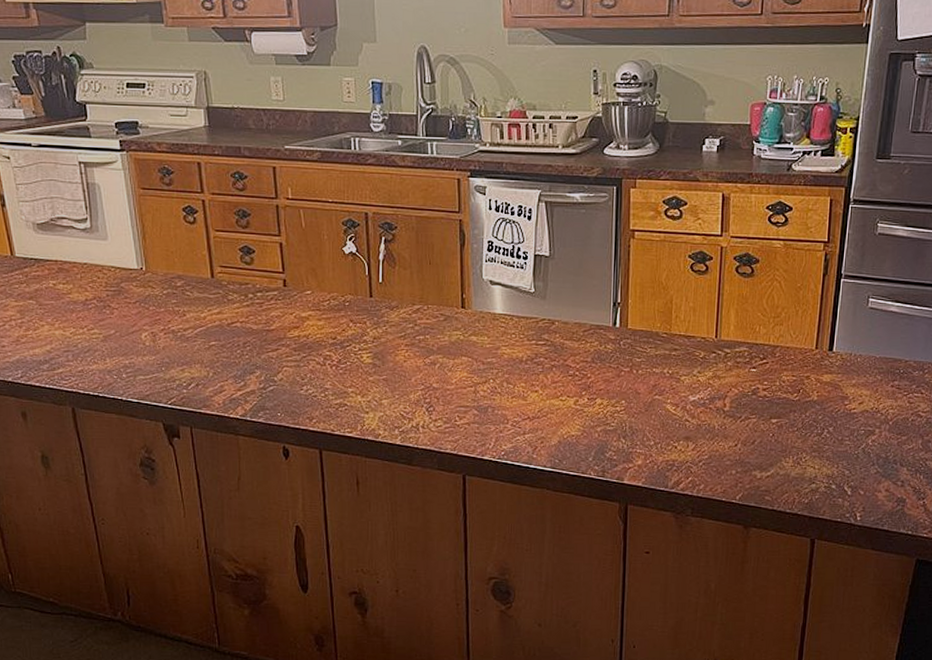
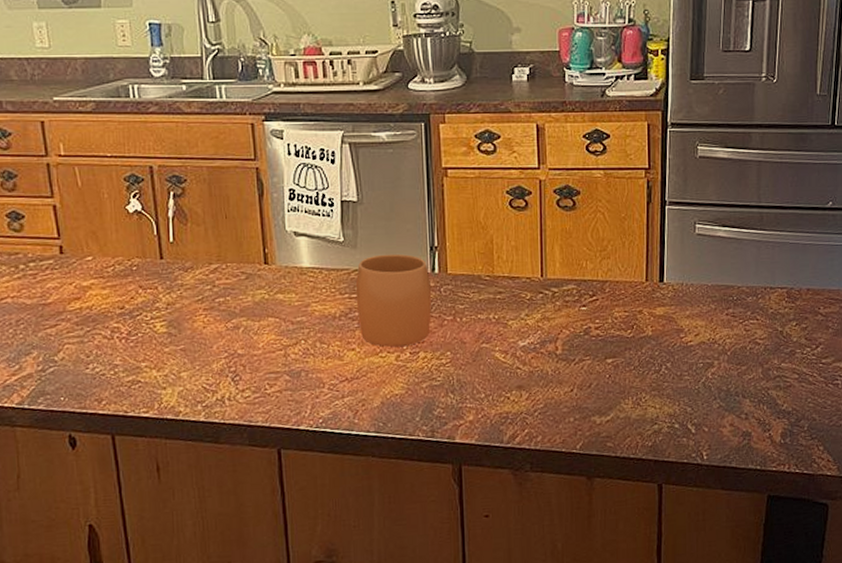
mug: none [542,306,612,392] -> present [355,254,432,347]

